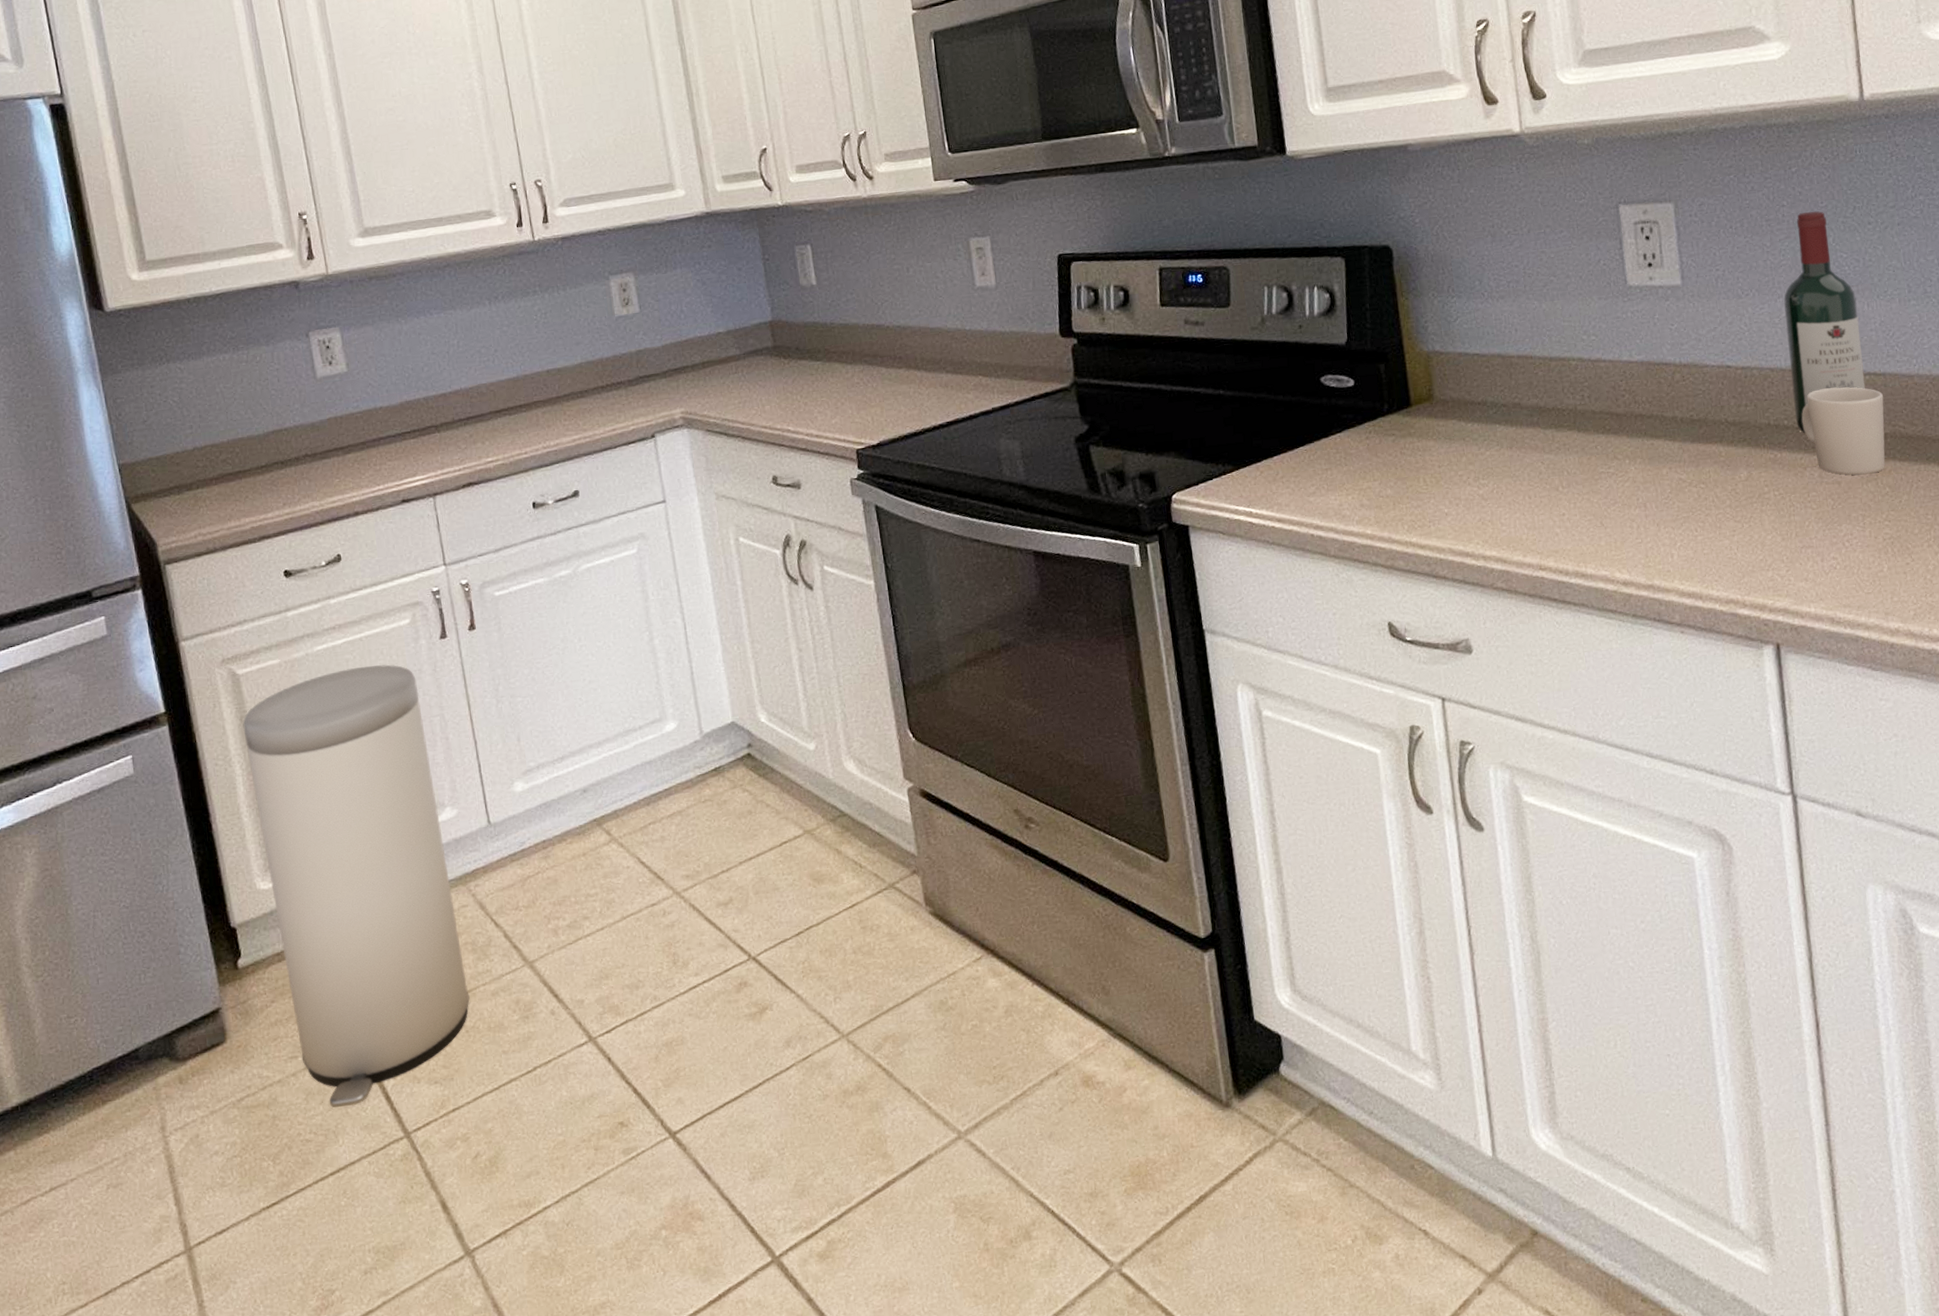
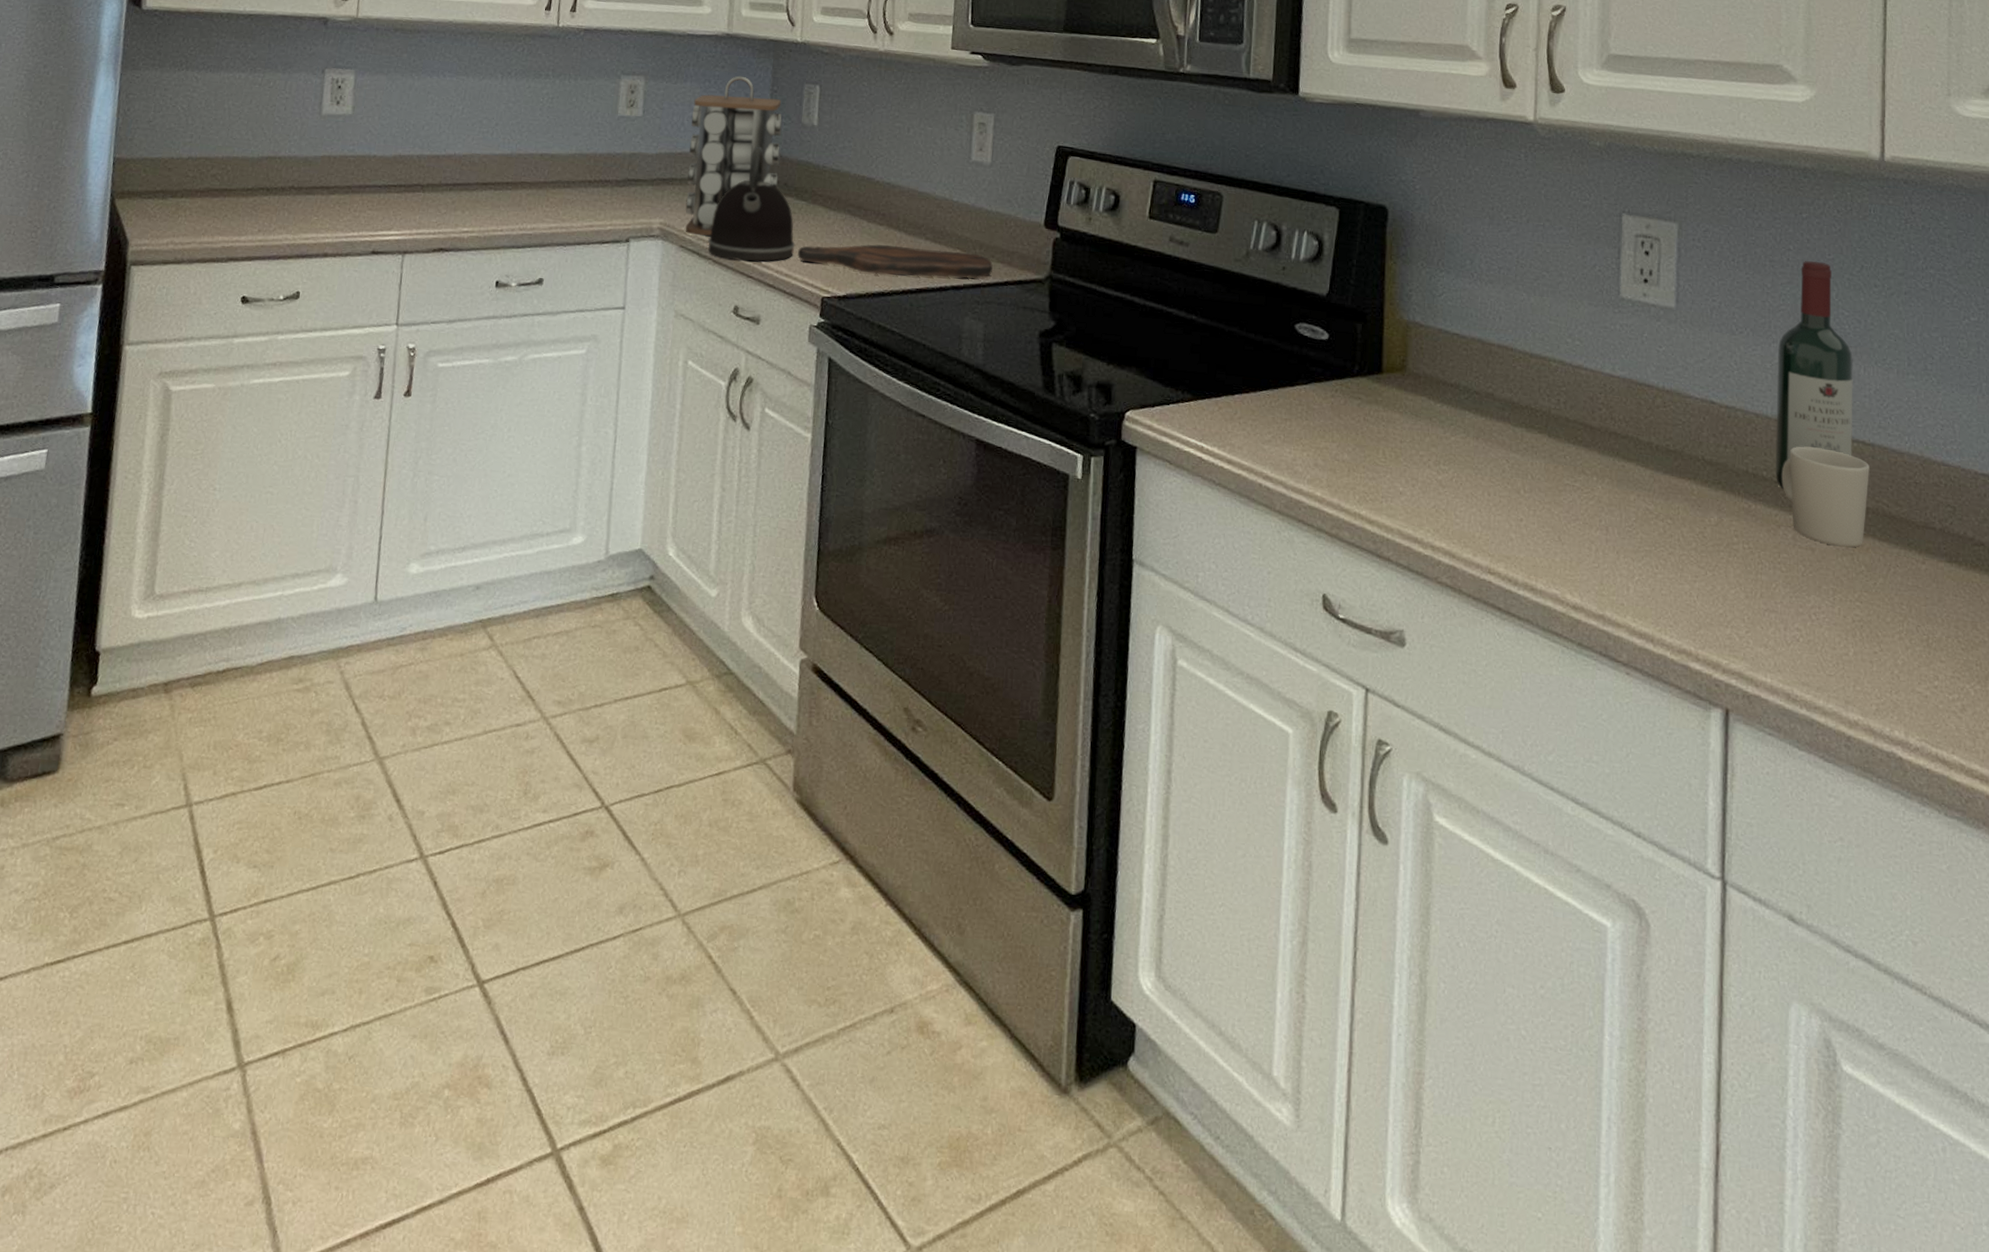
pedal bin: present [242,664,470,1108] -> none [128,408,341,872]
spice rack: none [688,251,792,417] -> present [685,75,783,237]
kettle: none [732,317,820,434] -> present [707,146,796,262]
cutting board: none [823,376,1018,419] -> present [798,244,993,278]

